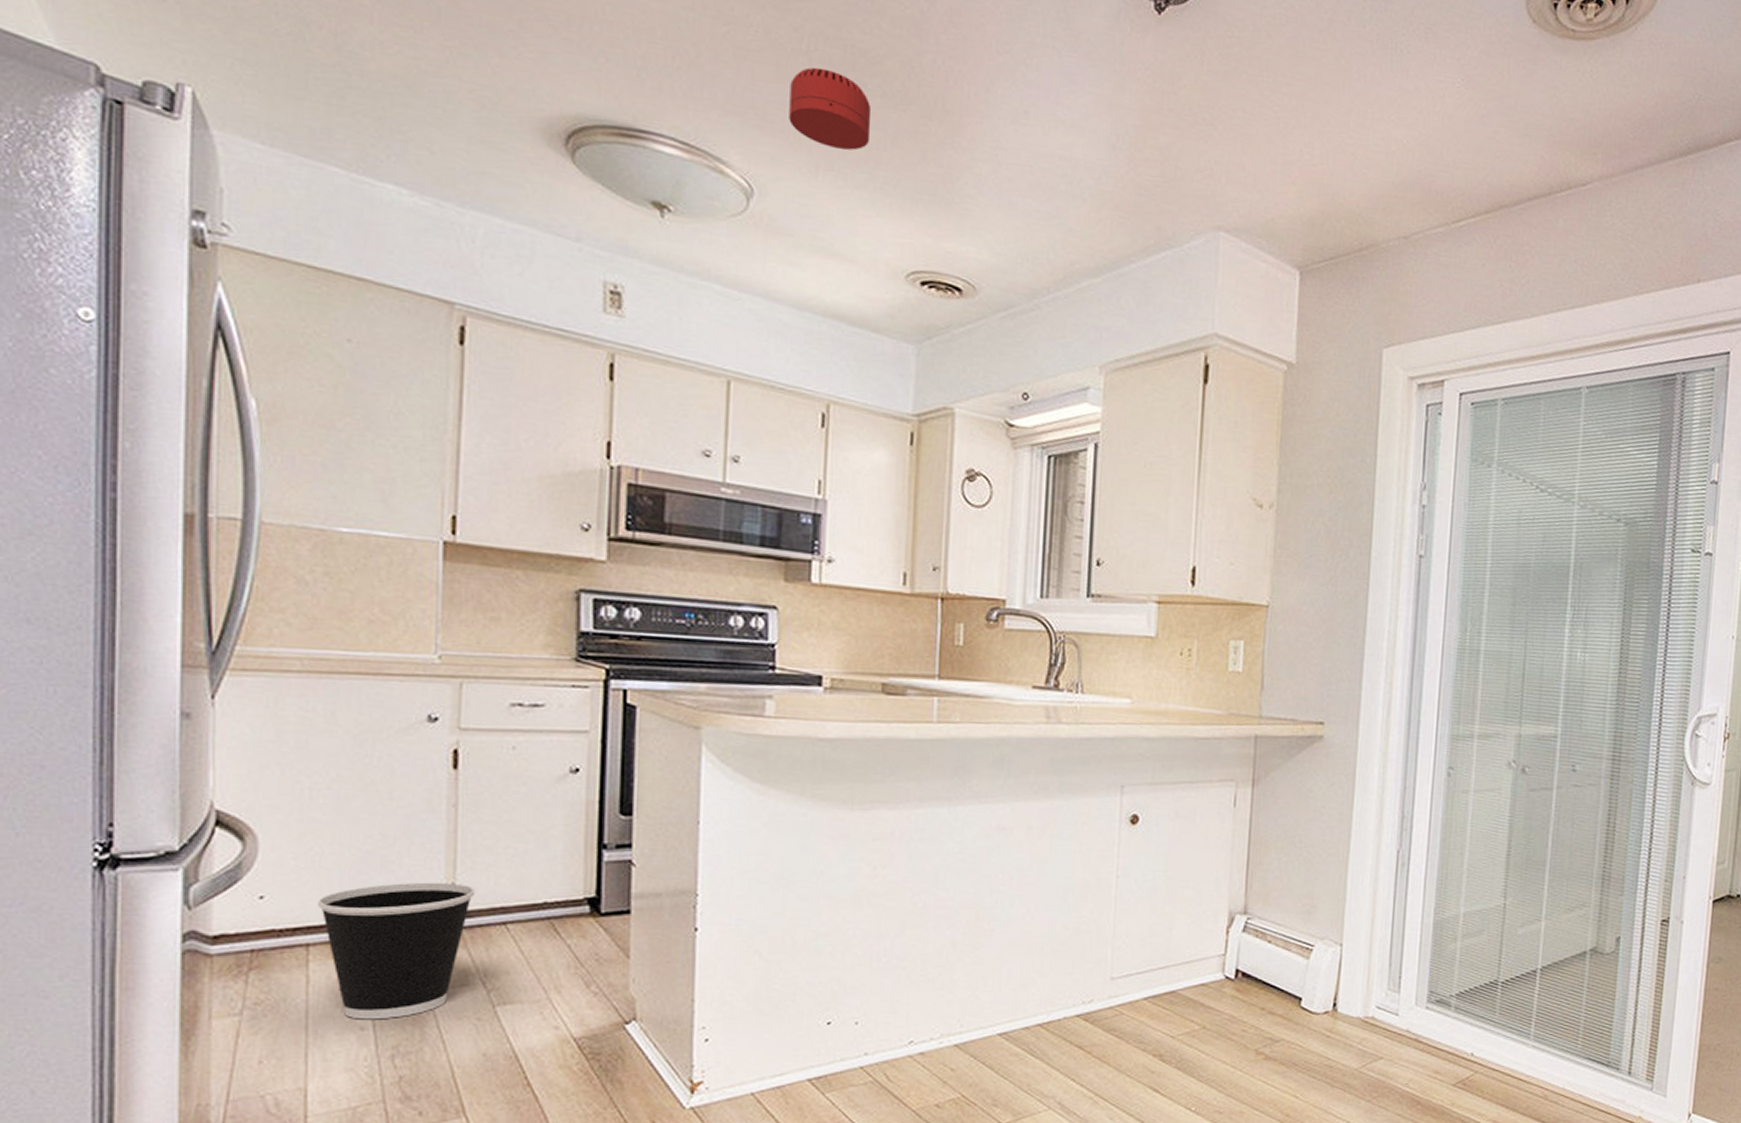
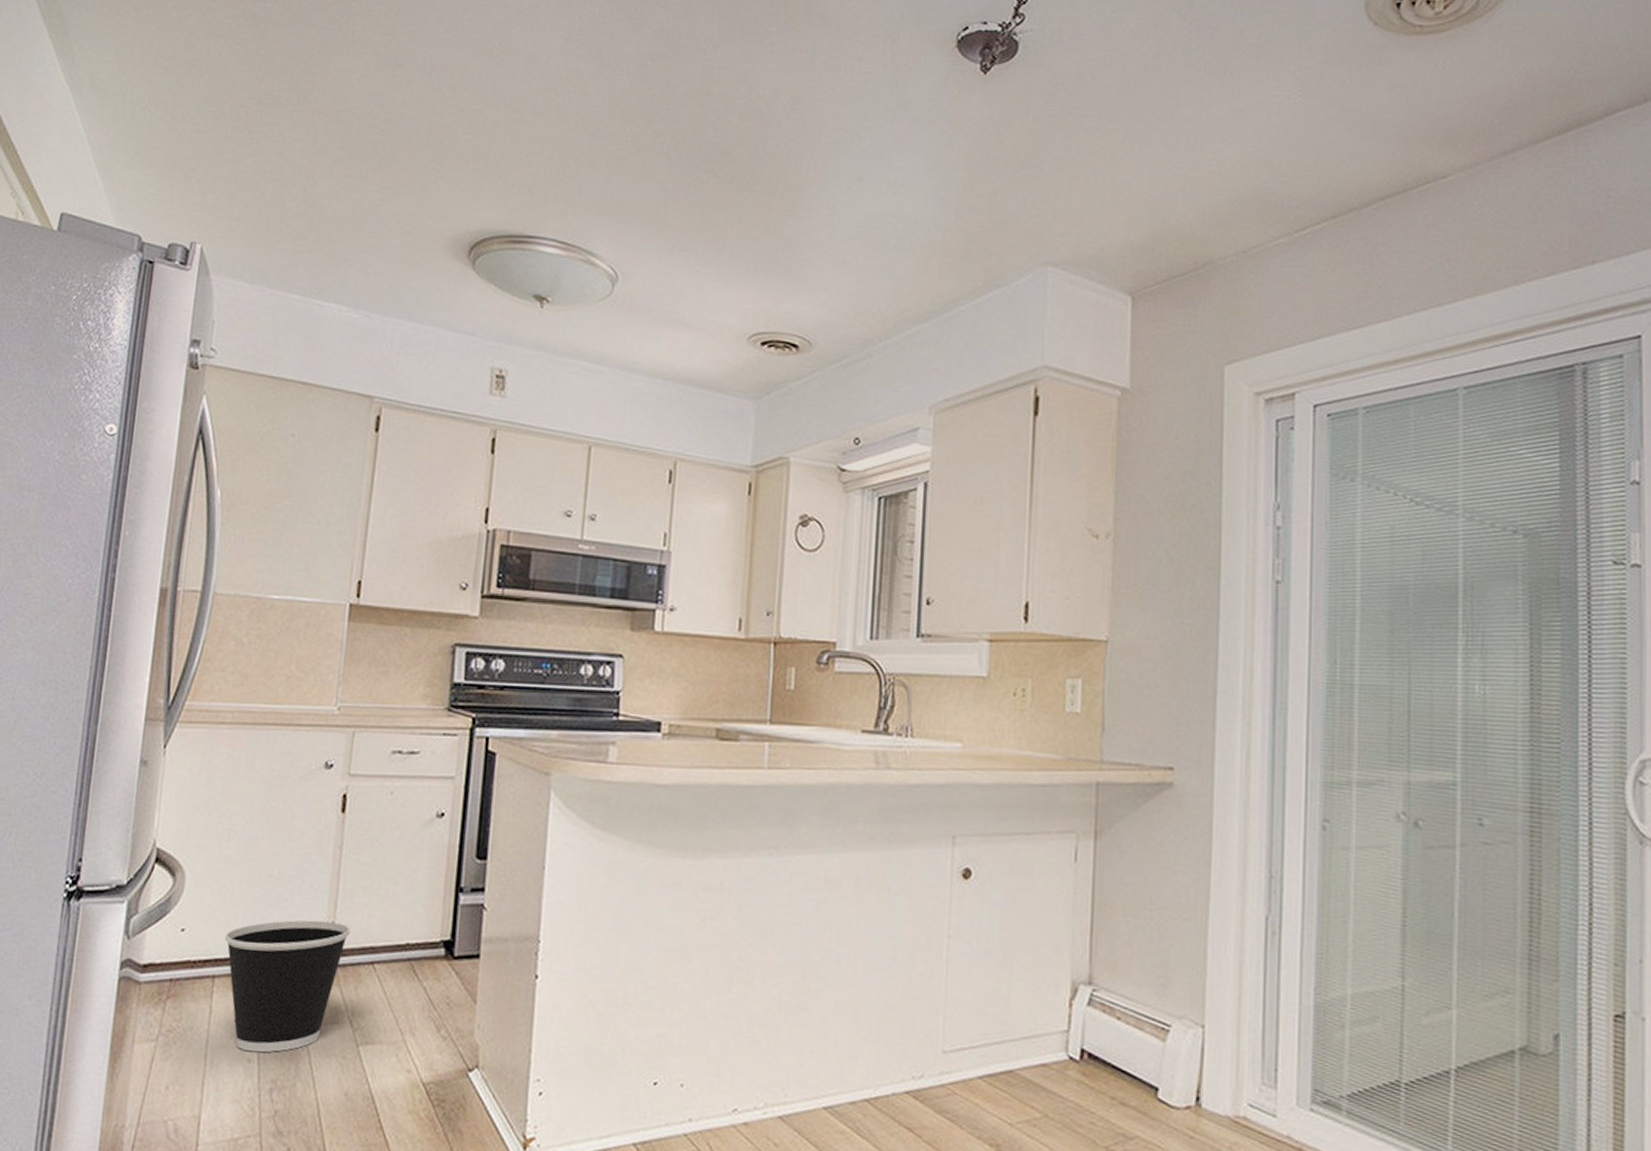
smoke detector: present [789,67,872,151] -> none [650,164,721,232]

